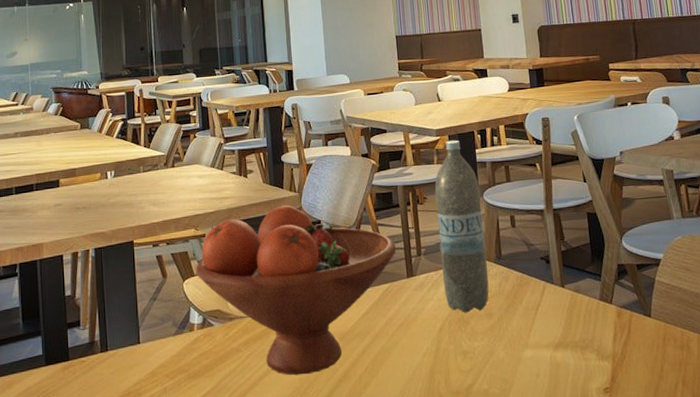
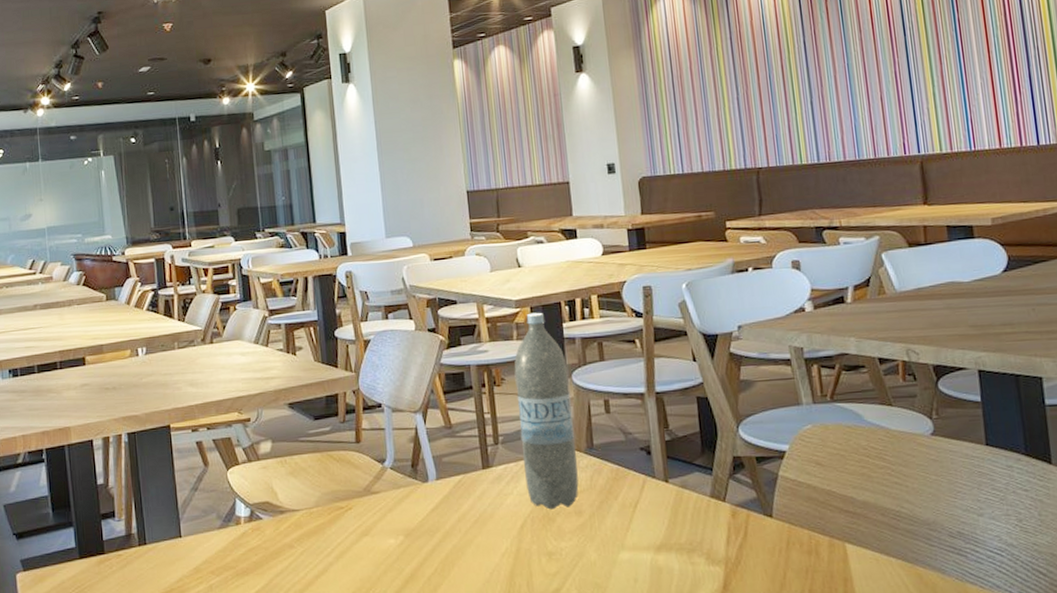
fruit bowl: present [195,204,397,376] -> none [240,386,470,575]

